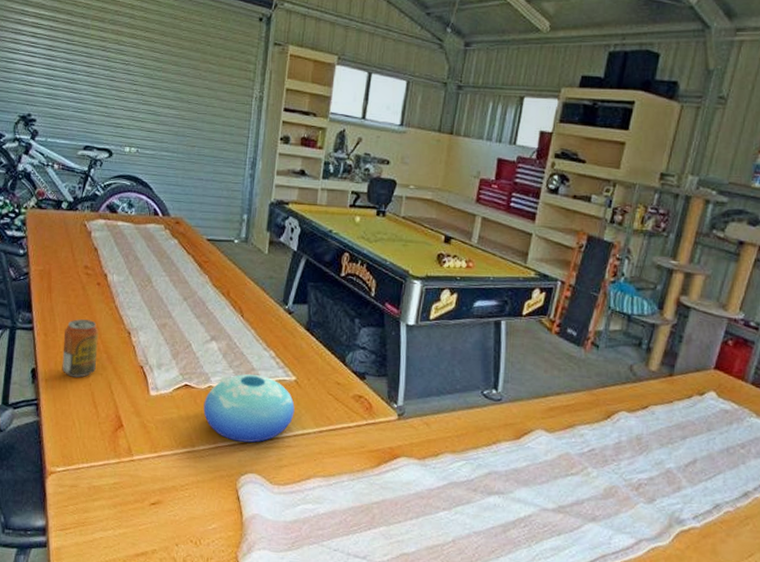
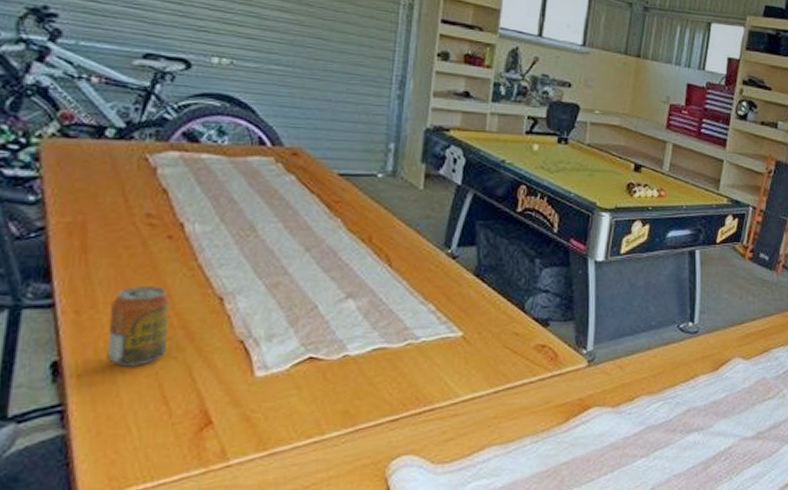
bowl: present [203,374,295,443] -> none [336,334,462,419]

